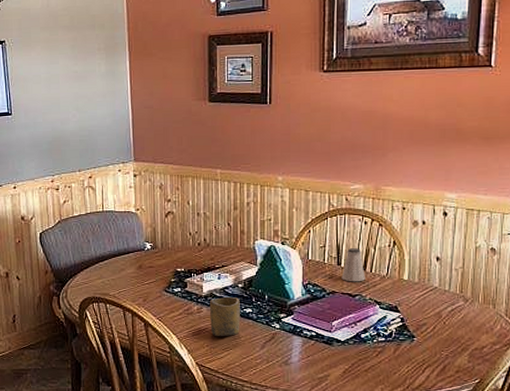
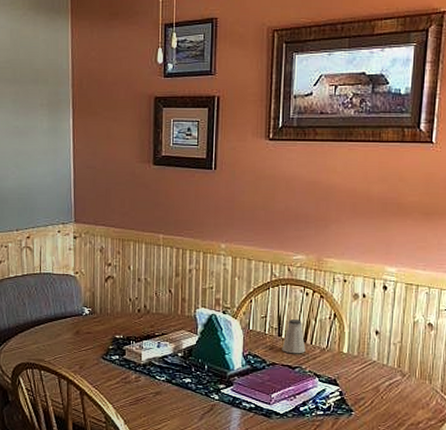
cup: present [210,297,240,336] -> none [148,366,179,407]

